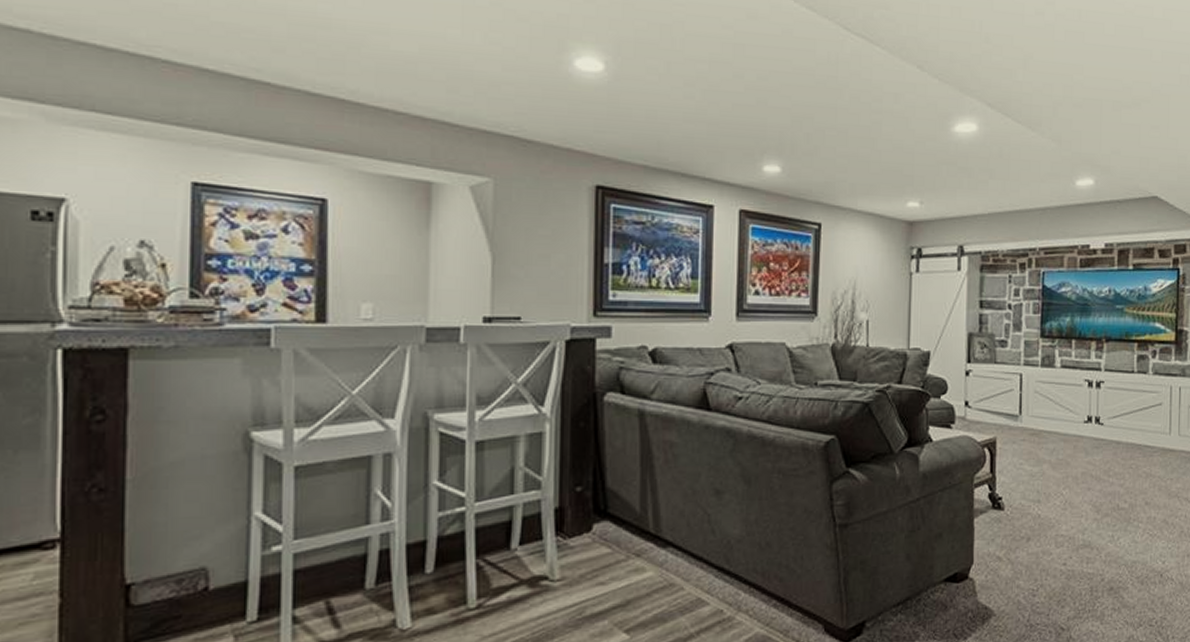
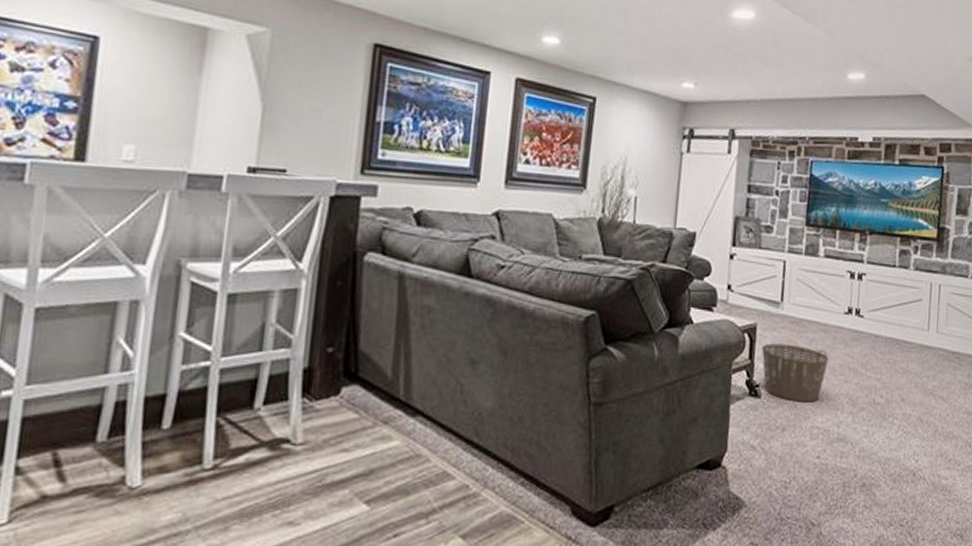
basket: none [1002,456,1070,512] -> present [761,343,829,402]

